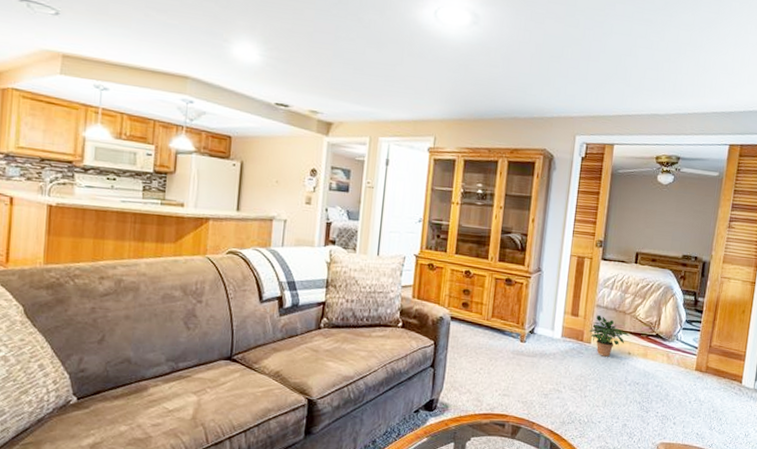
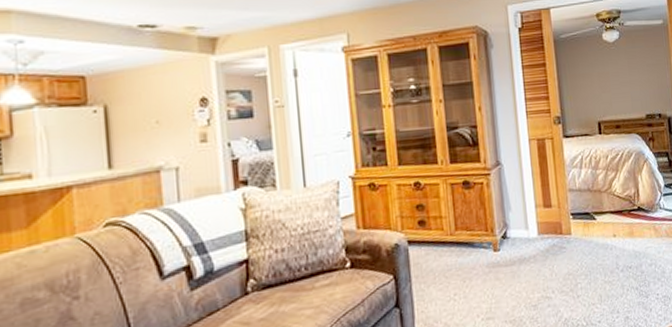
potted plant: present [588,315,629,357] -> none [566,200,610,246]

